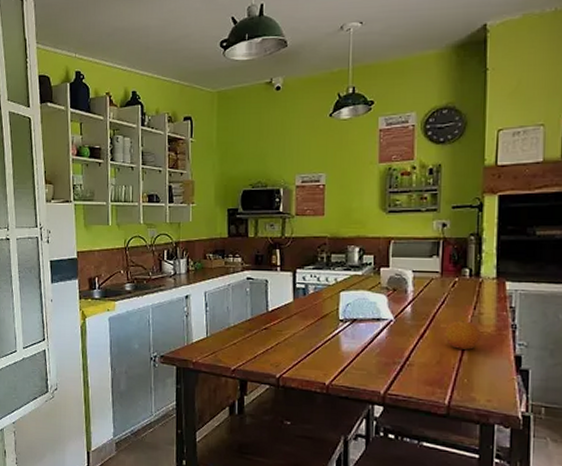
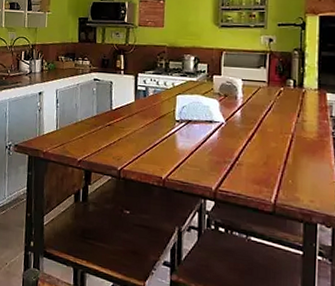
fruit: present [443,320,481,350] -> none [270,126,304,153]

